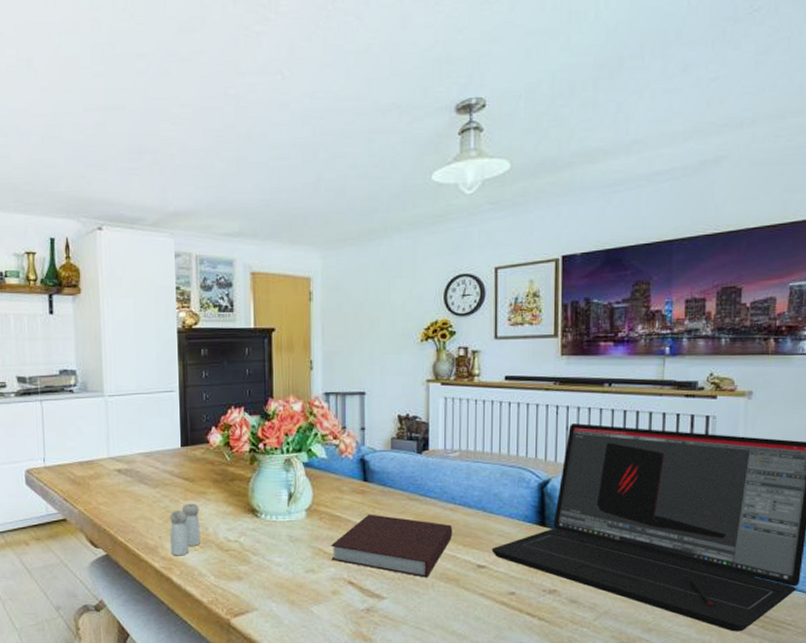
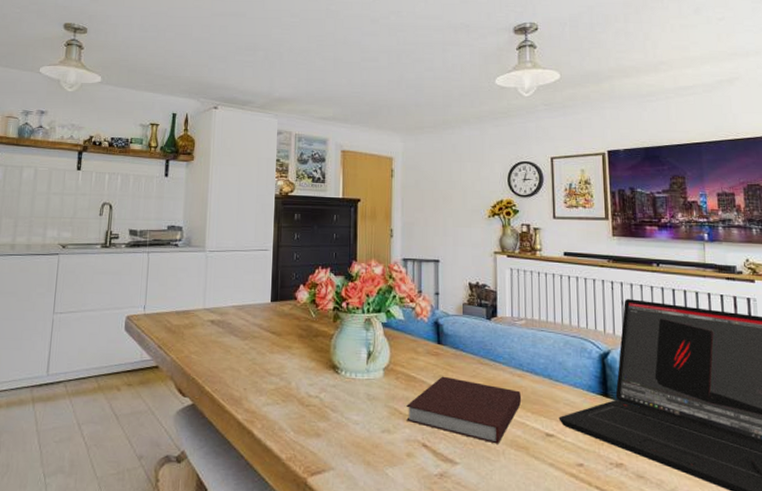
salt and pepper shaker: present [170,503,200,556] -> none [253,356,284,409]

